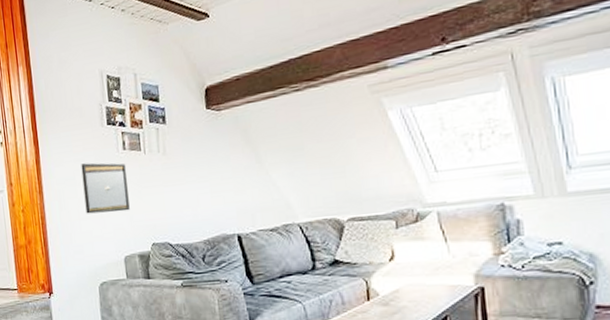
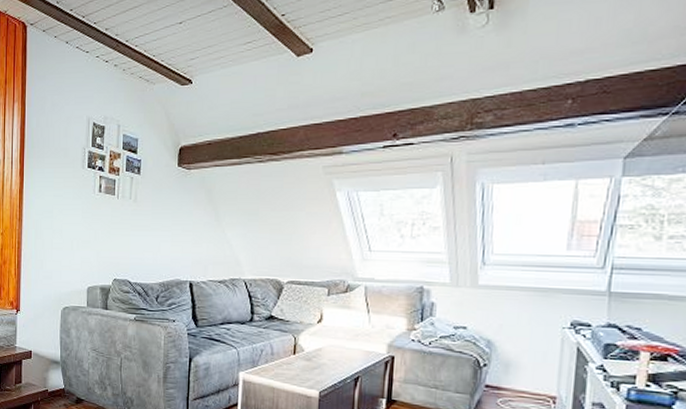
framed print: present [81,162,130,214] -> none [59,199,100,247]

